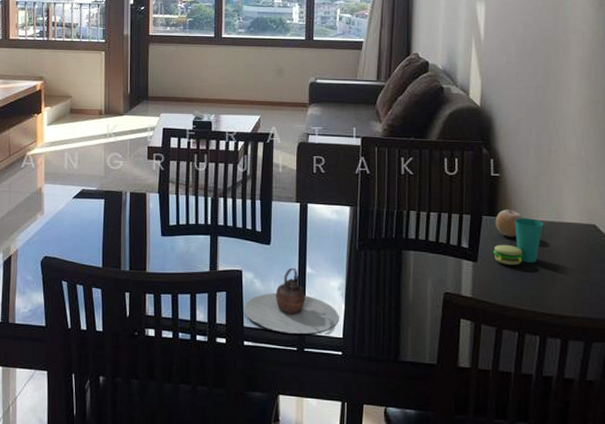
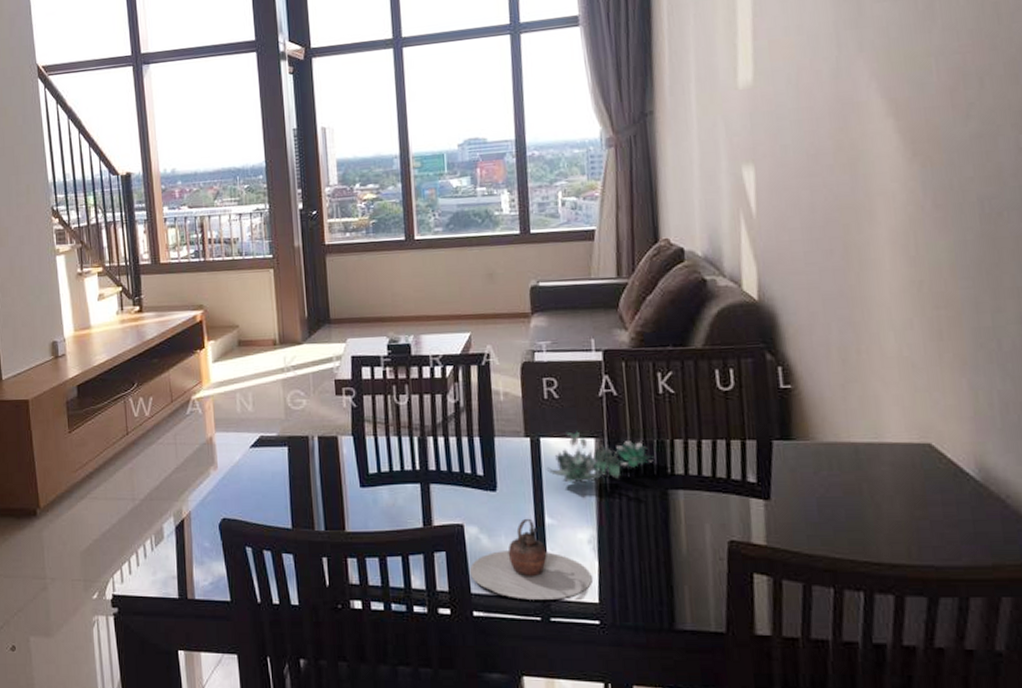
succulent plant: none [310,200,394,241] -> present [546,431,655,483]
cup: present [493,218,544,265] -> none [791,440,858,502]
fruit: present [495,207,523,237] -> none [790,427,829,466]

